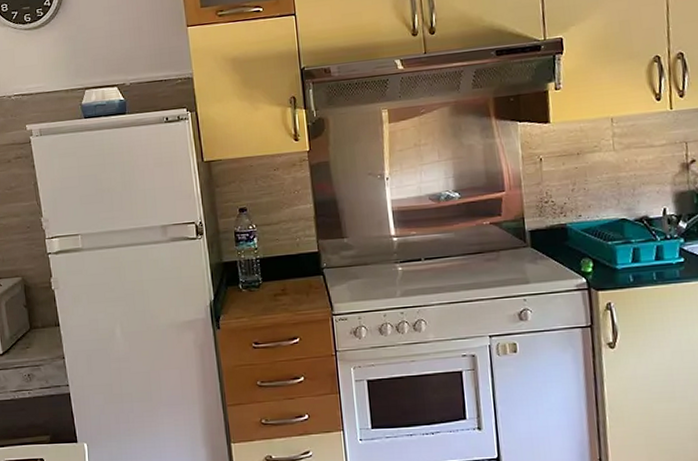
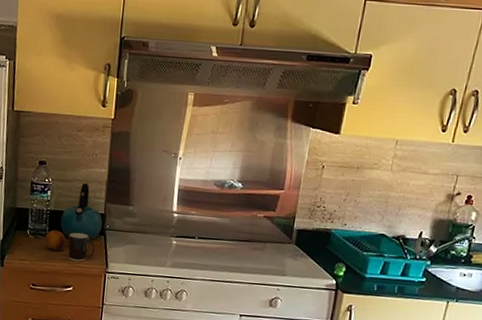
fruit: none [259,278,283,302] -> present [44,230,66,251]
kettle: none [272,223,319,285] -> present [60,183,103,241]
mug: none [284,276,316,310] -> present [68,232,95,262]

